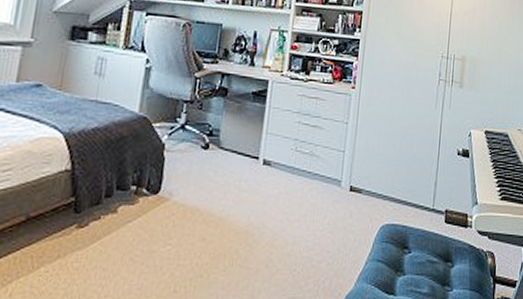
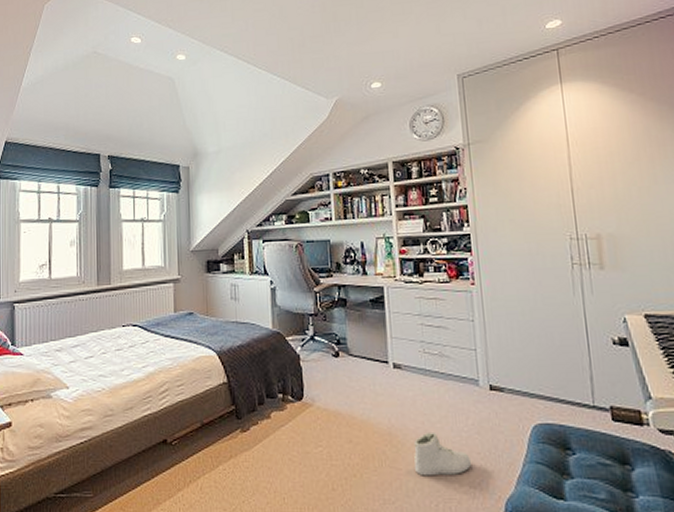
sneaker: none [265,230,320,275] -> present [413,431,471,476]

